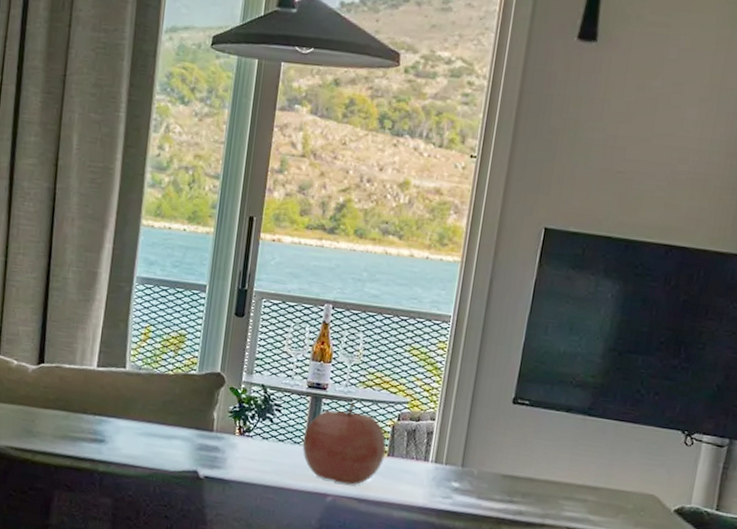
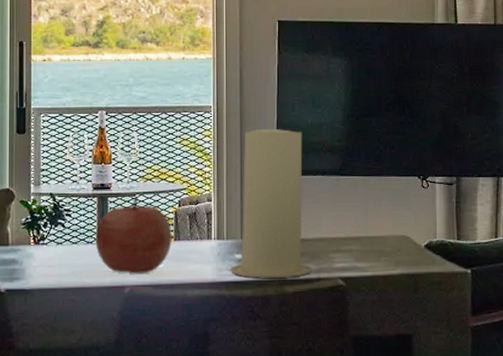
candle: none [444,349,552,518] -> present [231,128,311,278]

